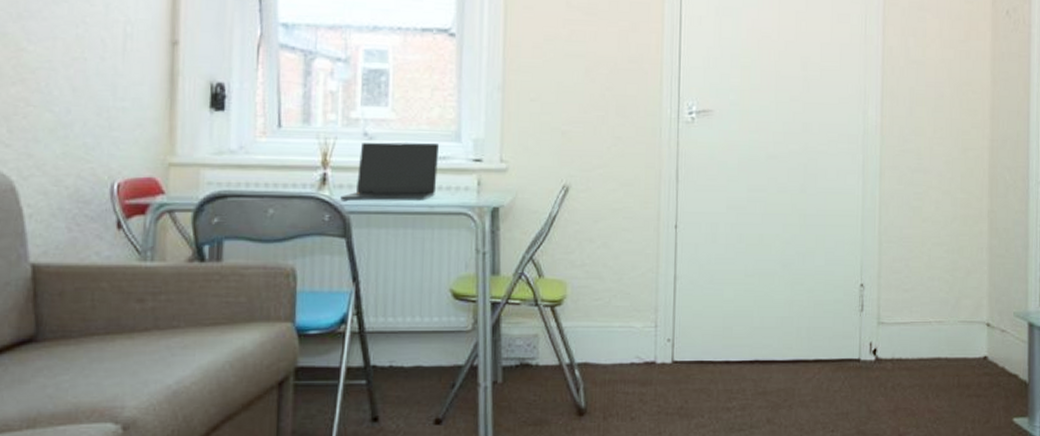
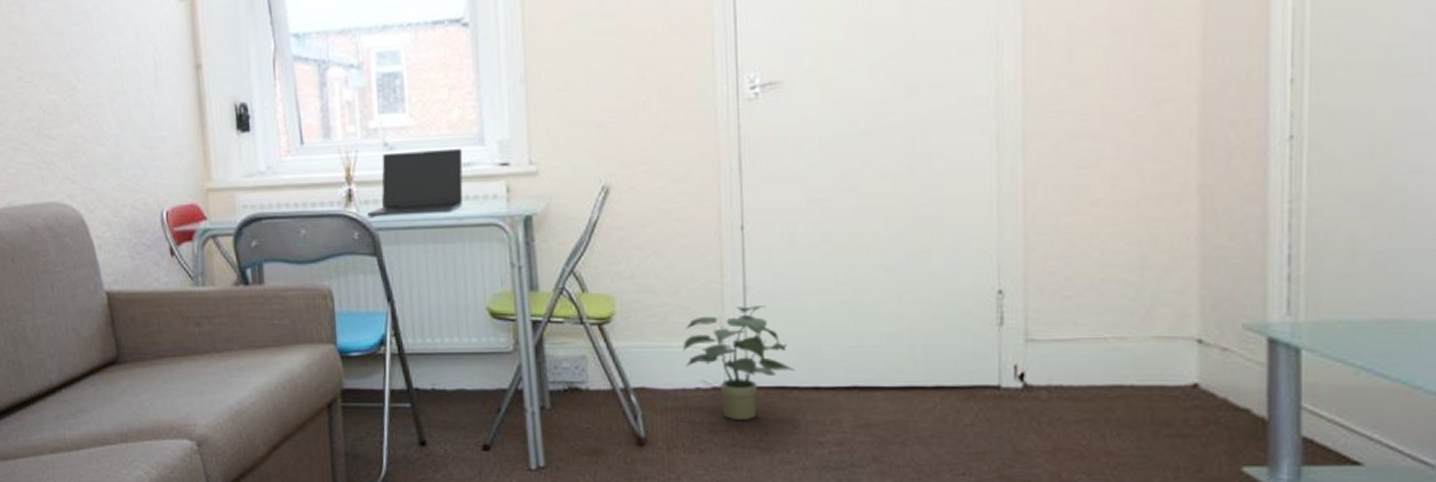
potted plant: none [621,292,712,391] -> present [682,306,796,421]

